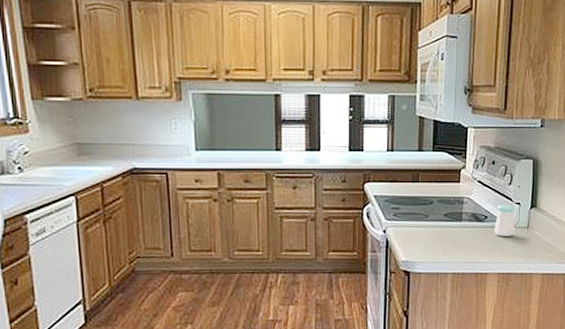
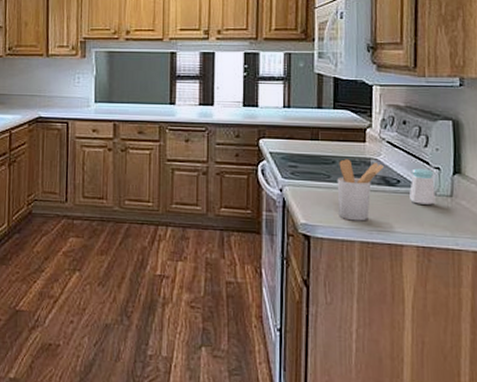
utensil holder: none [434,199,475,255] -> present [337,159,385,221]

